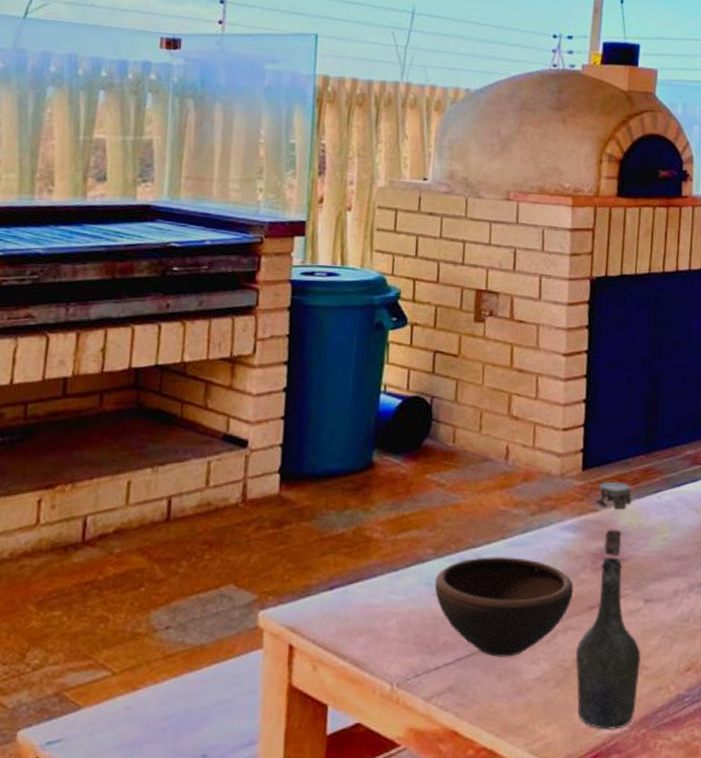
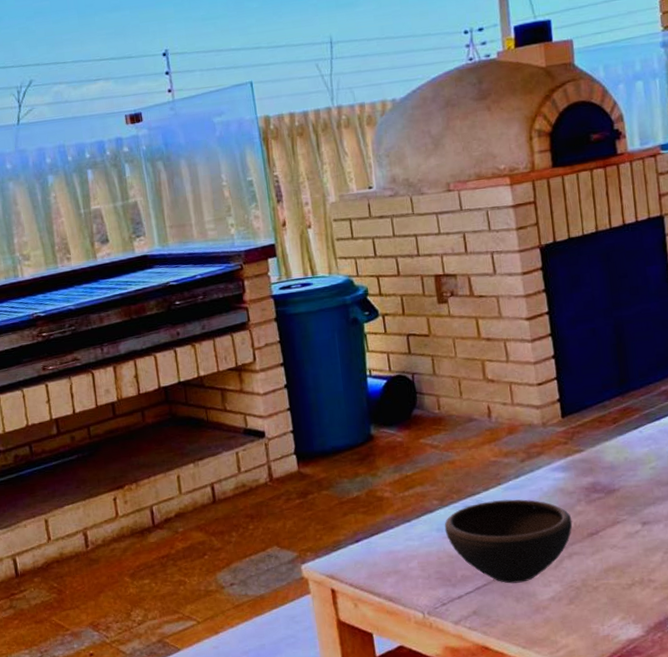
bottle: present [575,481,641,730] -> none [580,422,649,636]

